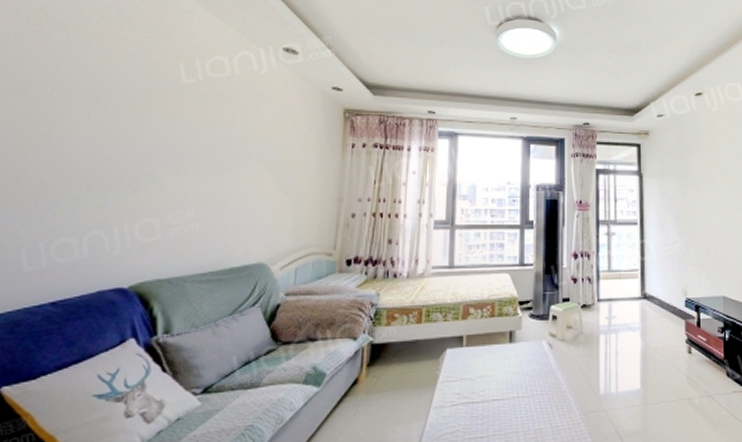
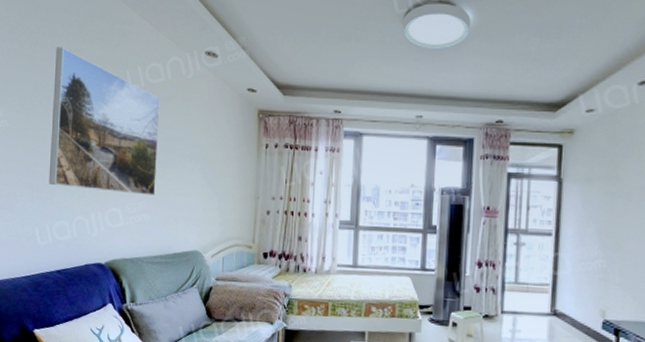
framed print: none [50,32,223,202] -> present [48,47,160,195]

